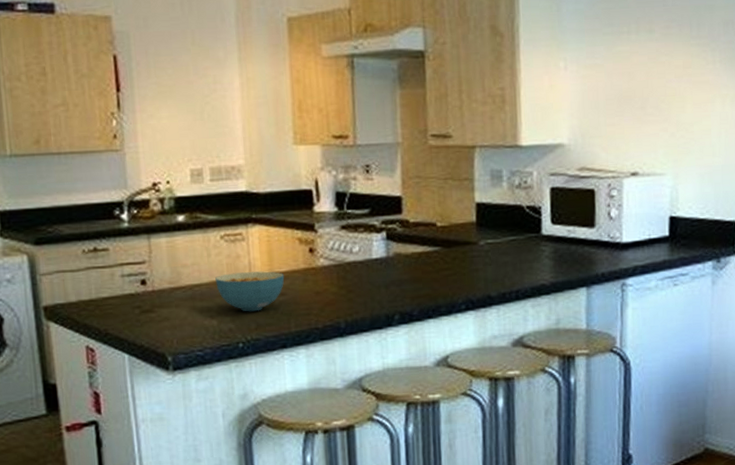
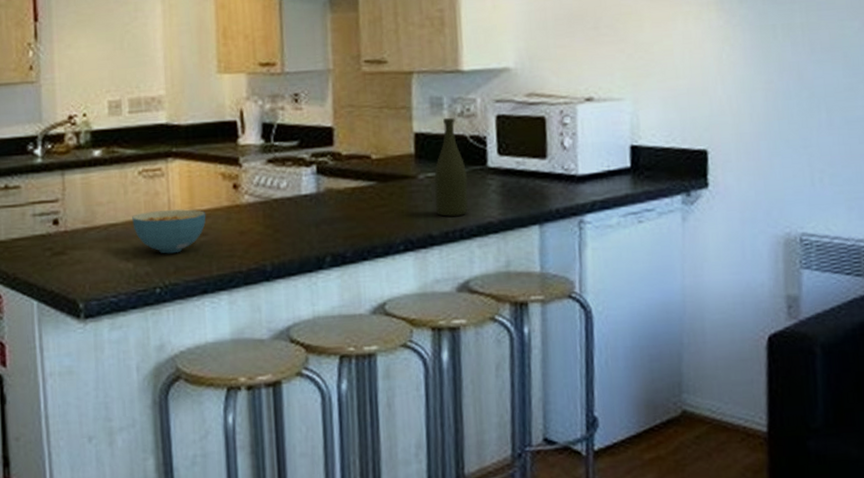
bottle: none [493,189,524,280] -> present [433,117,468,217]

